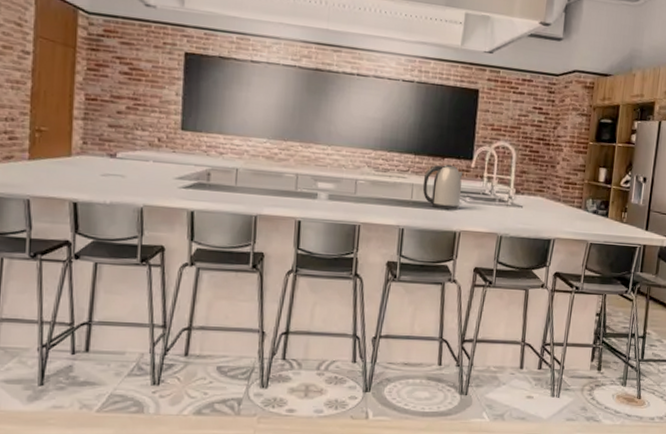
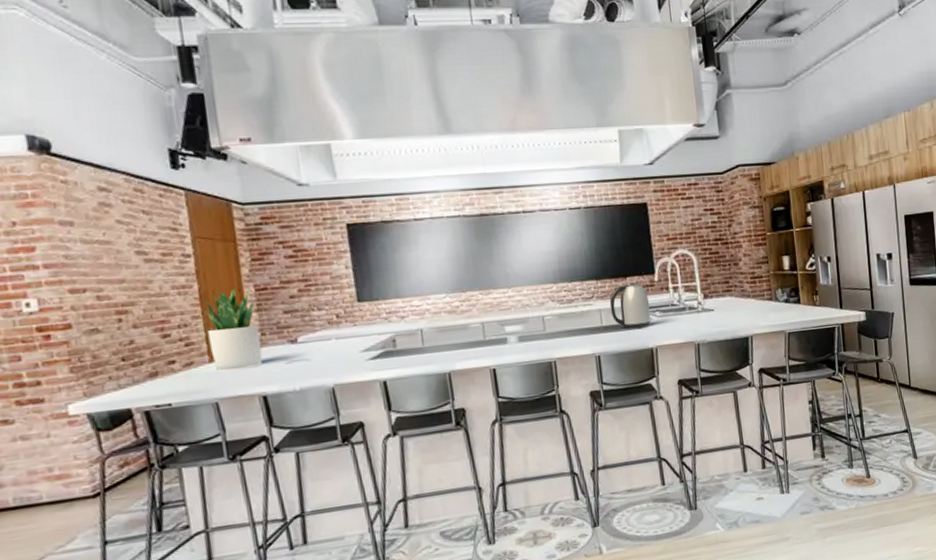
planter: none [32,92,82,174] -> present [204,285,263,373]

